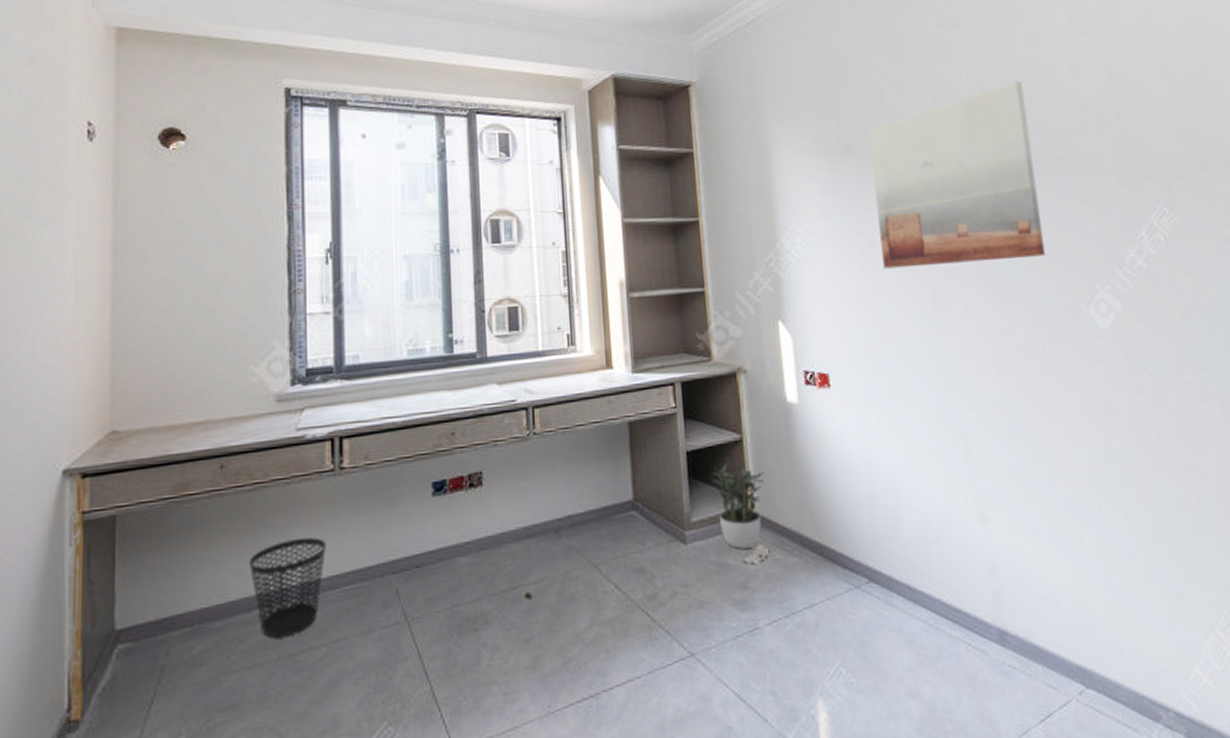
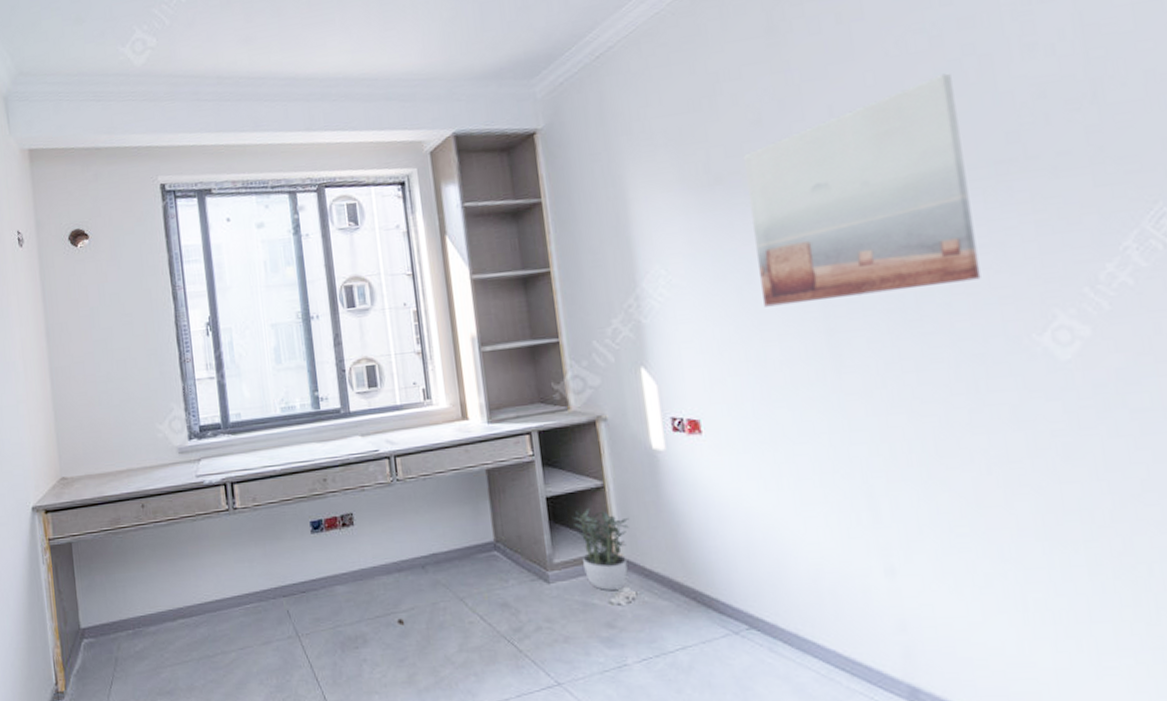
wastebasket: present [250,537,326,639] -> none [171,564,229,643]

